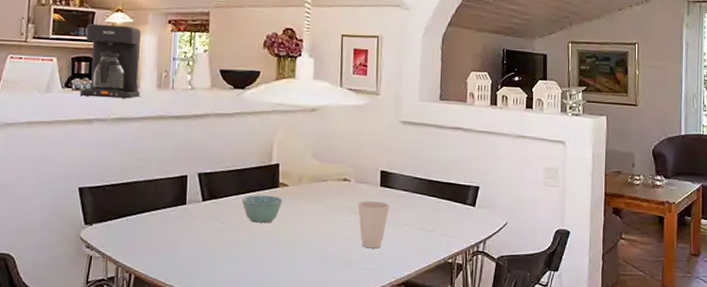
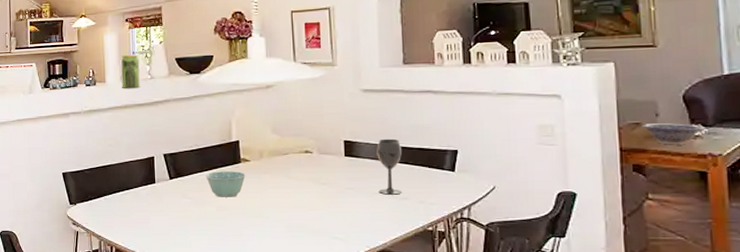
coffee maker: present [80,23,141,100] -> none [56,28,106,94]
jar: none [158,60,180,99] -> present [121,55,140,89]
cup: present [357,201,390,249] -> none [322,171,357,218]
wine glass: none [408,171,432,227] -> present [377,138,402,195]
decorative bowl: none [622,172,665,193] -> present [642,123,704,145]

